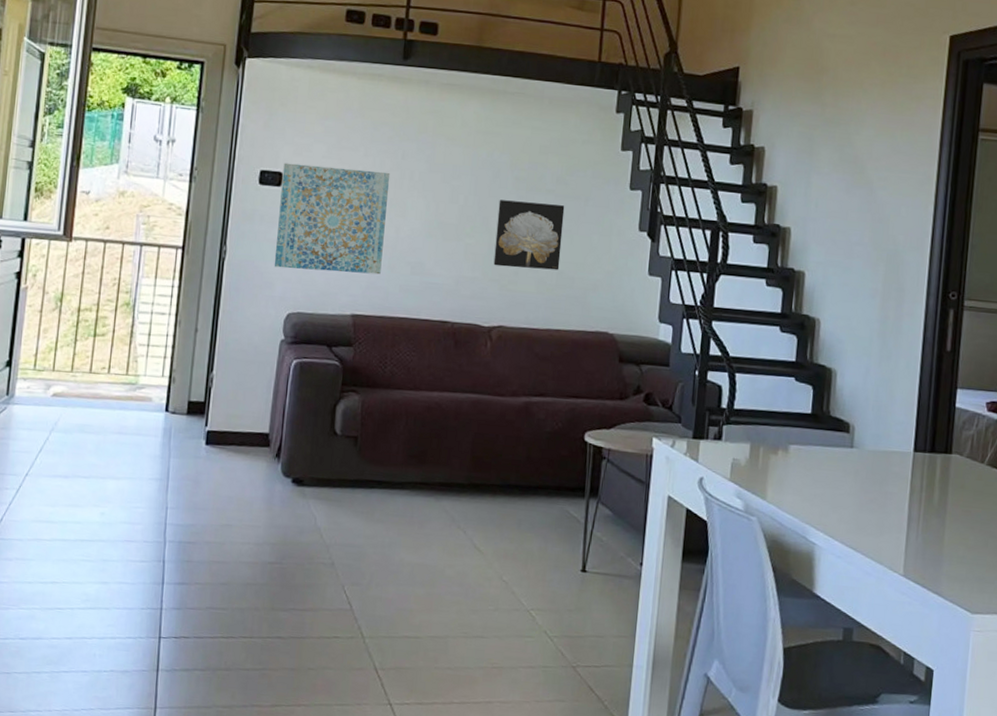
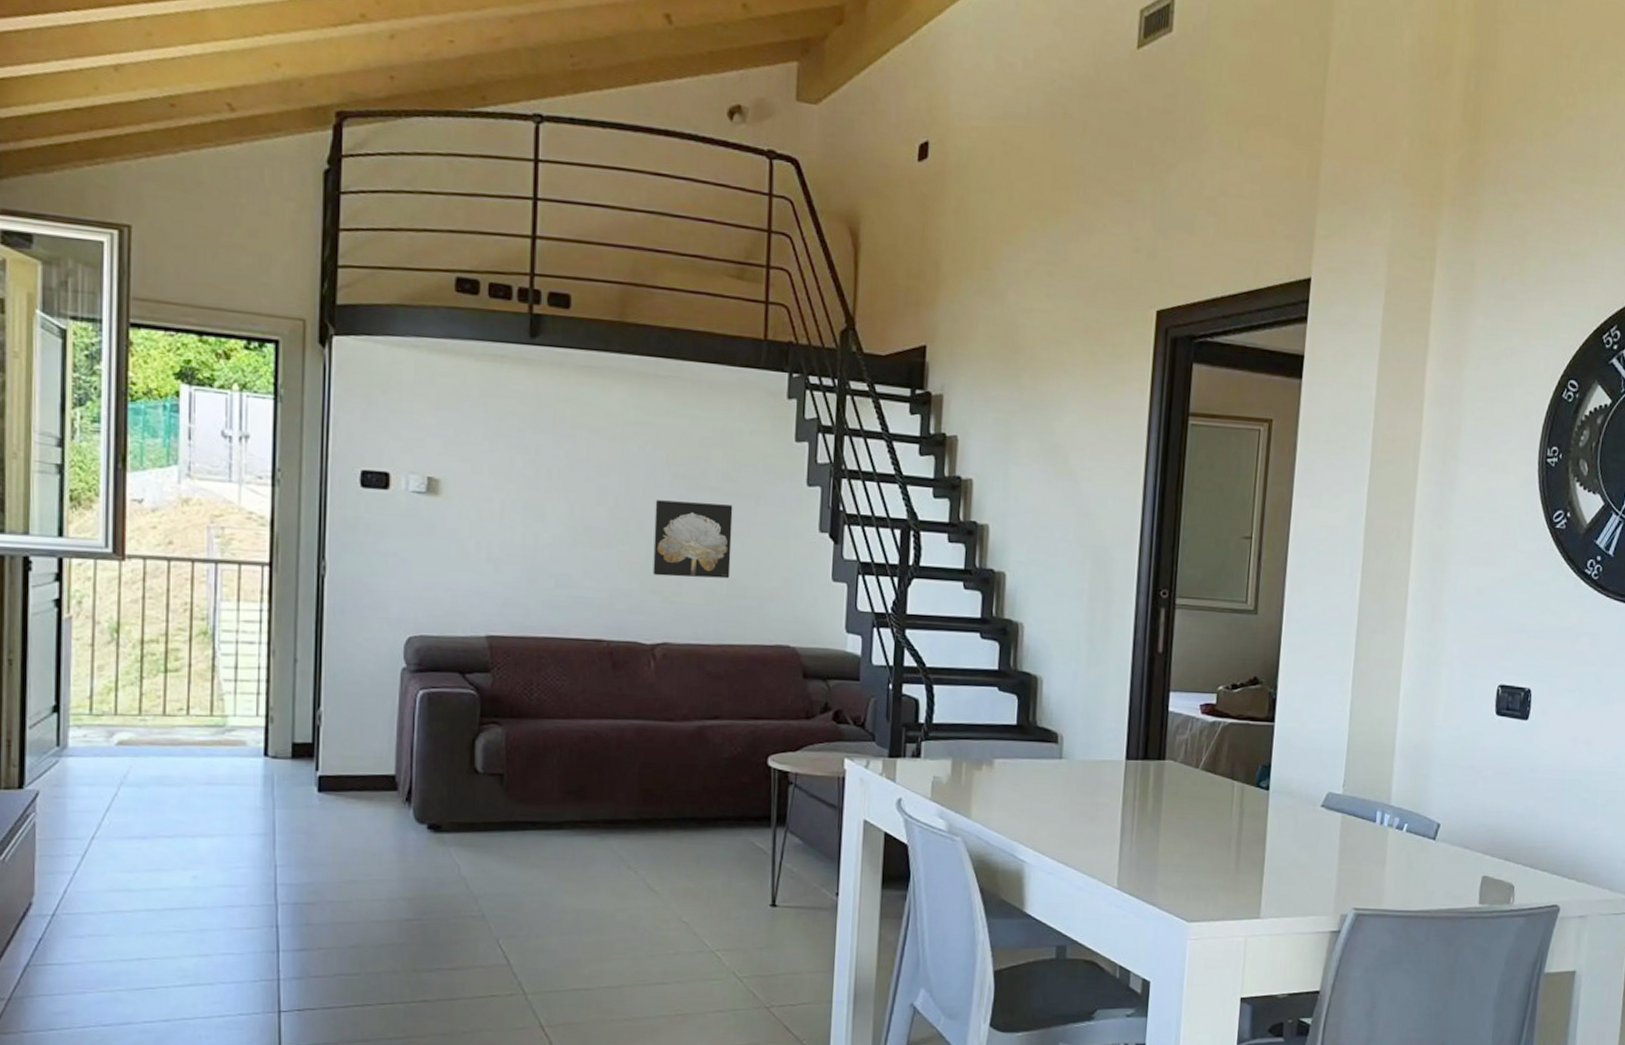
wall art: present [274,163,391,275] -> none [387,461,523,589]

